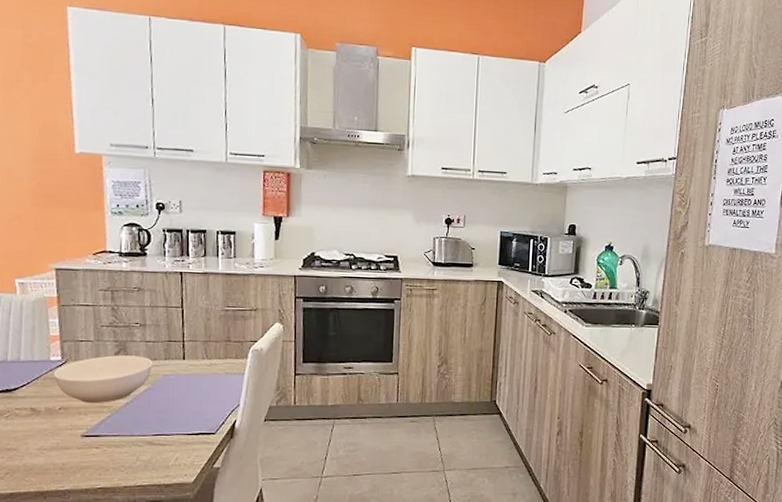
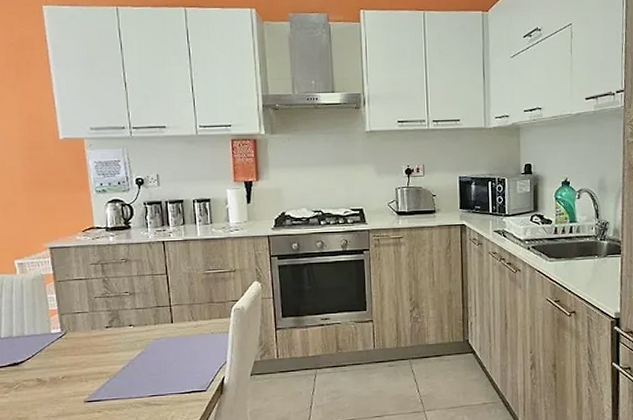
bowl: present [54,355,153,404] -> none [55,323,144,371]

